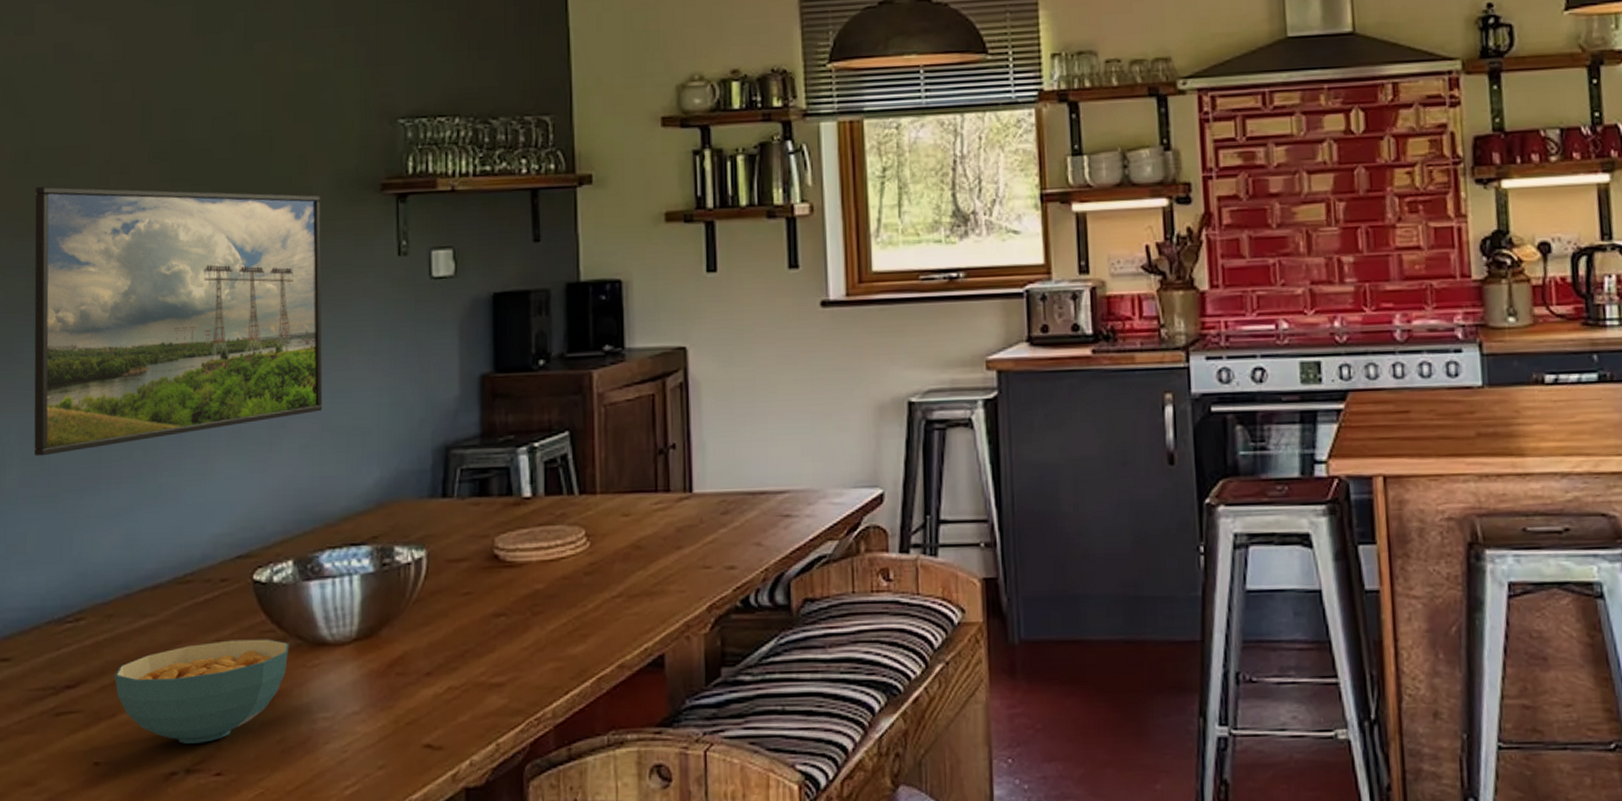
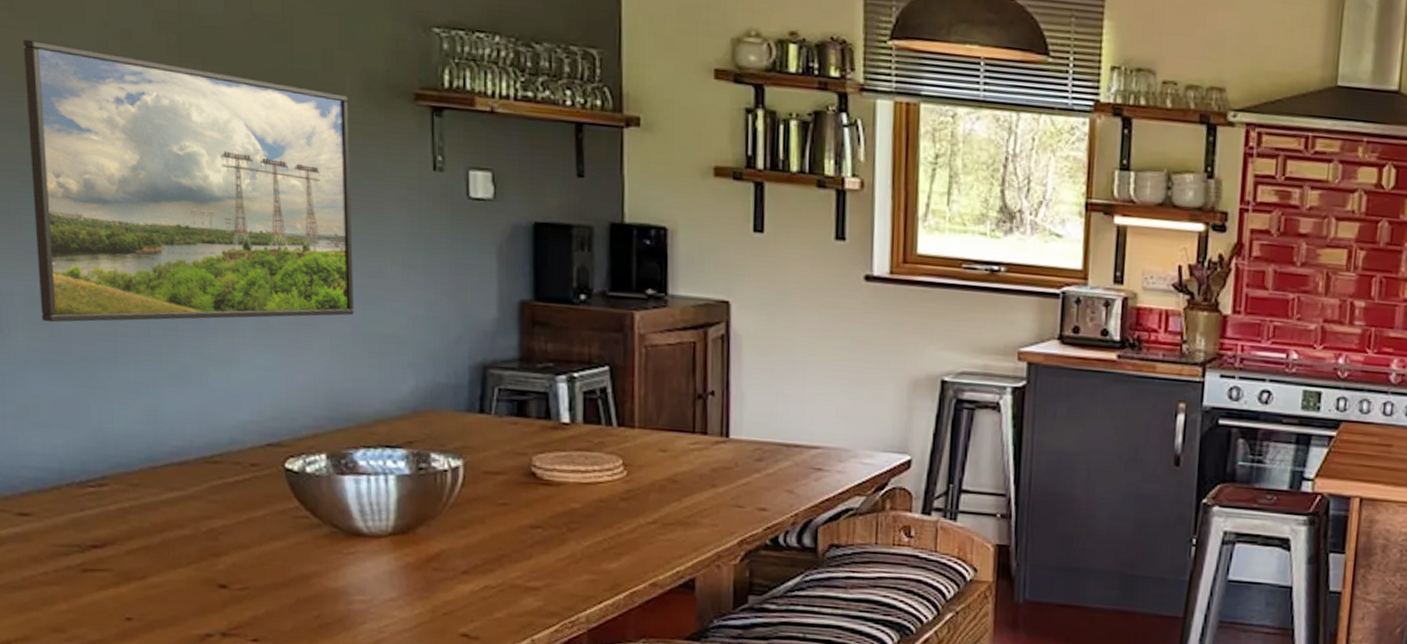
cereal bowl: present [115,639,289,744] -> none [143,520,324,611]

